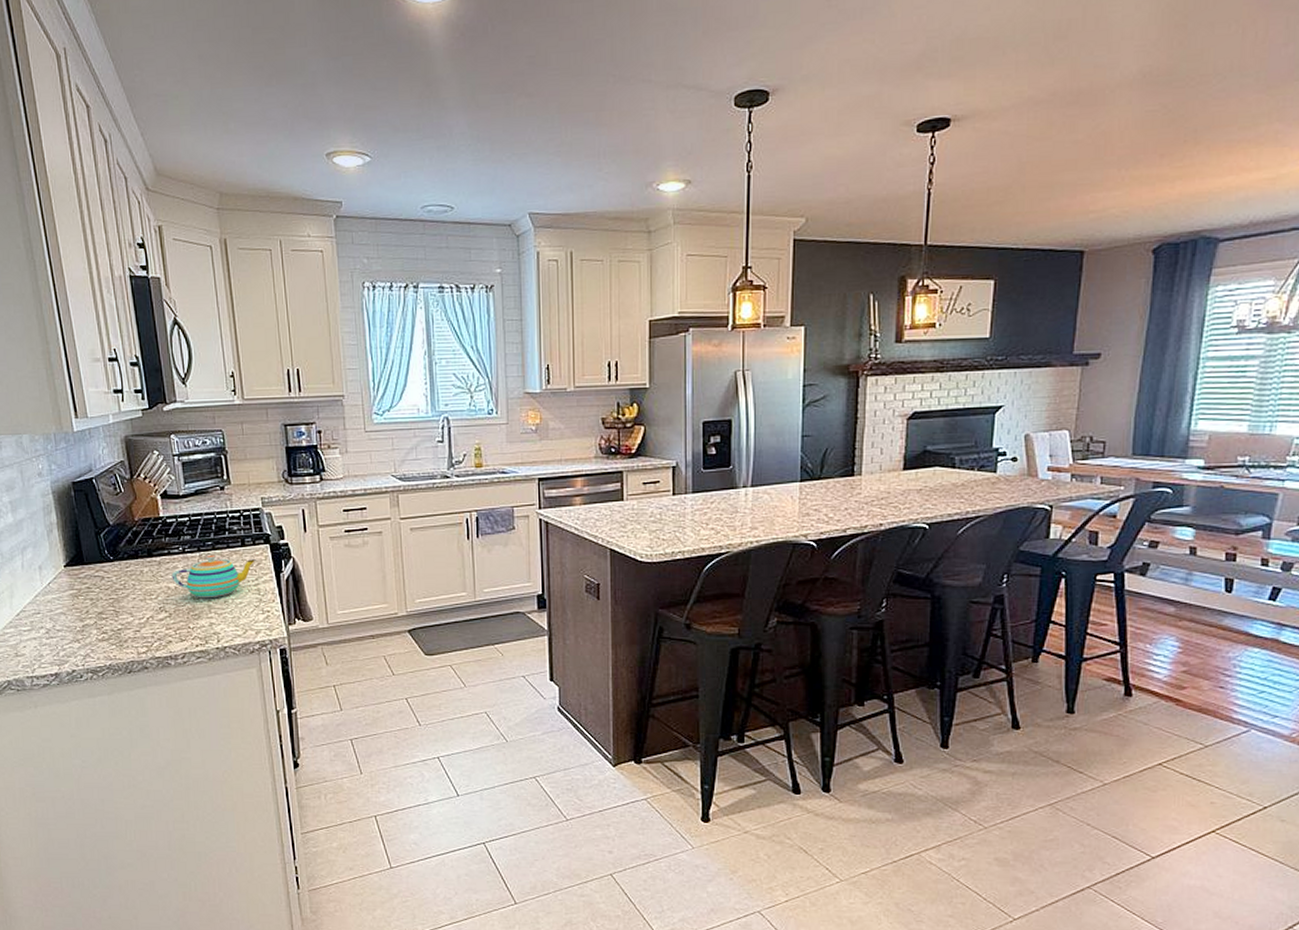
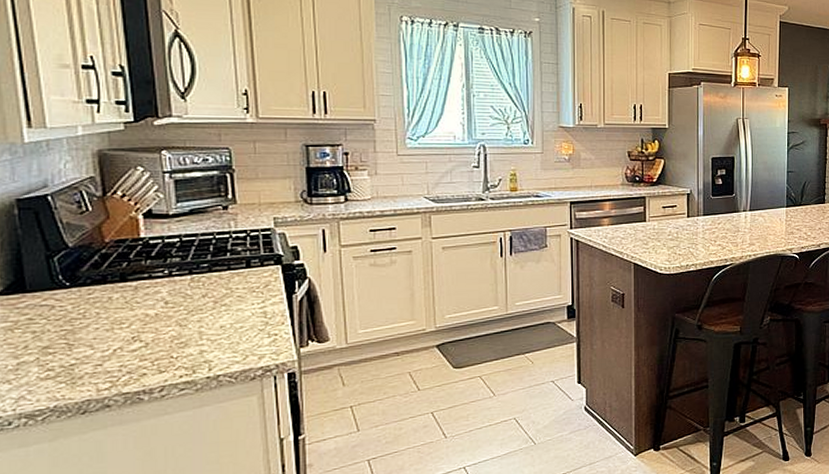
teapot: present [171,554,257,599] -> none [152,277,265,325]

